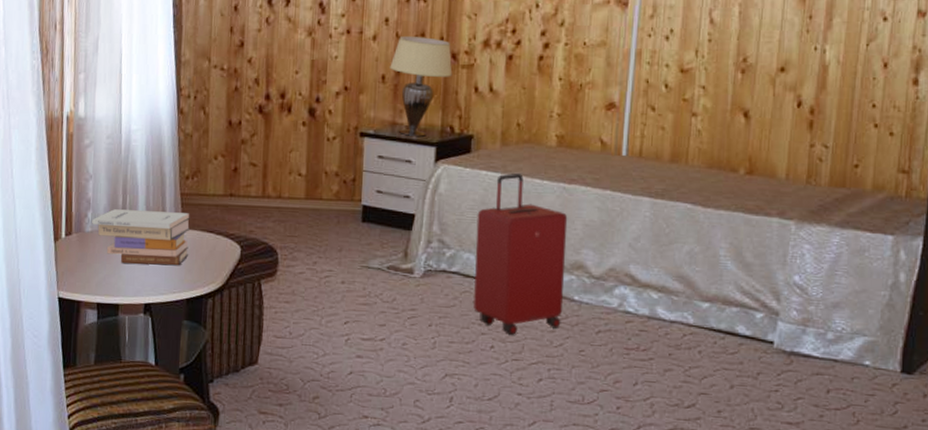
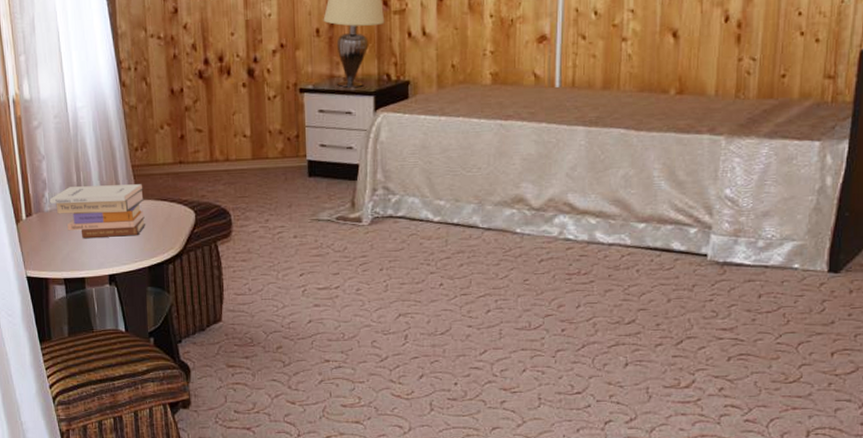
suitcase: present [473,173,568,335] -> none [419,115,506,271]

